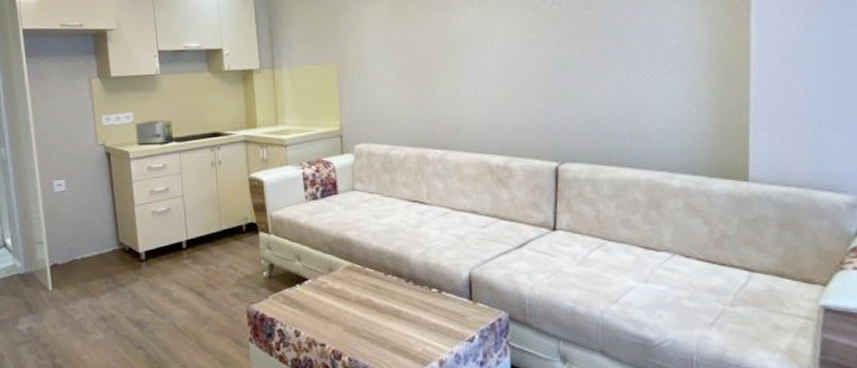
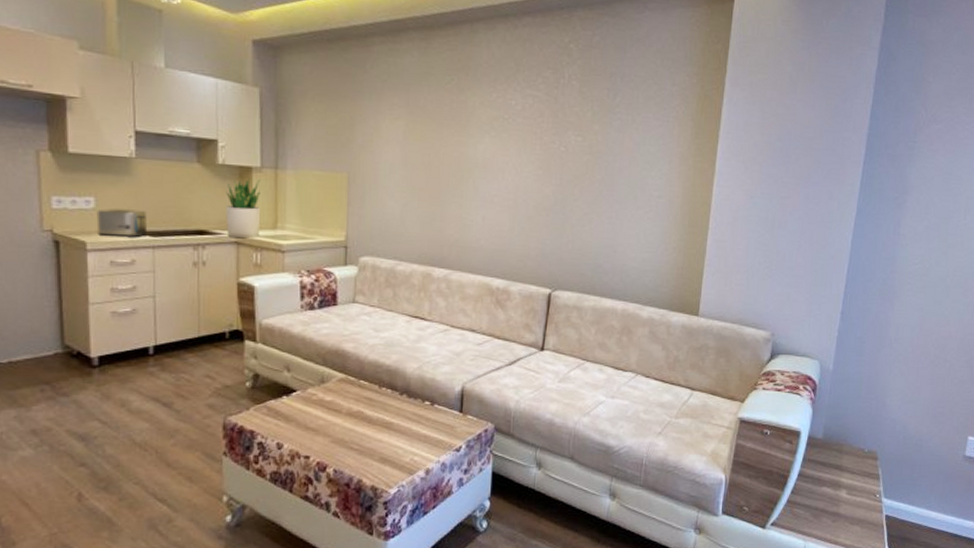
planter: none [233,80,264,137] -> present [225,179,261,239]

